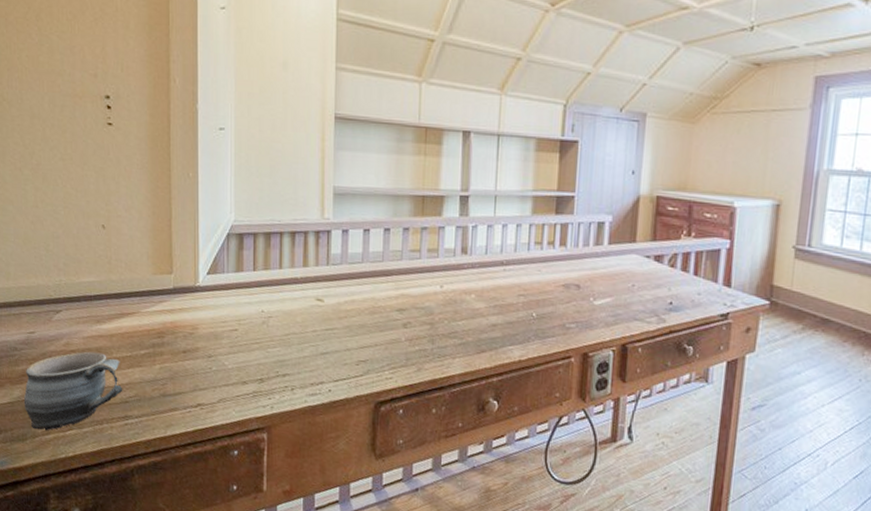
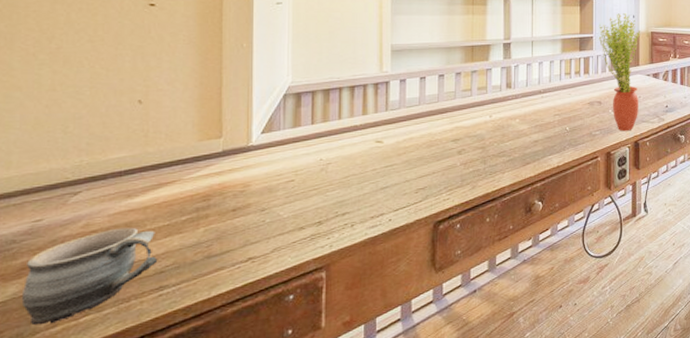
potted plant: none [581,166,642,330] -> present [598,13,641,132]

